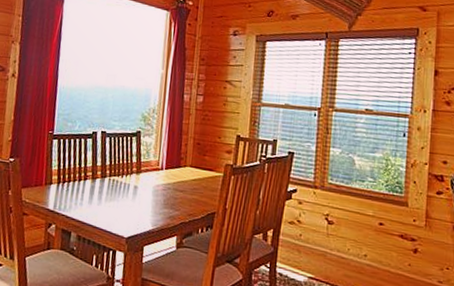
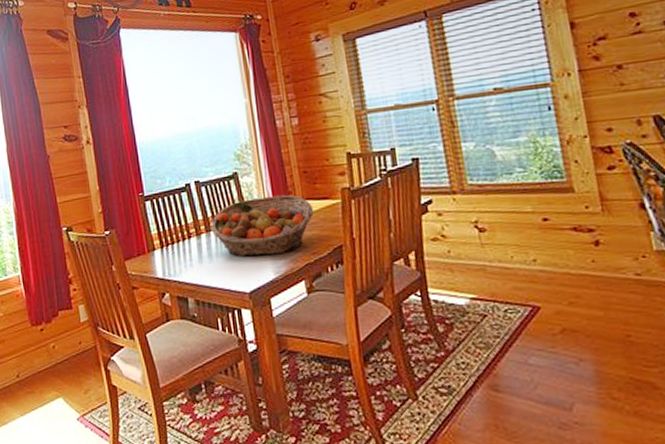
fruit basket: none [105,156,199,209] -> present [210,195,314,257]

